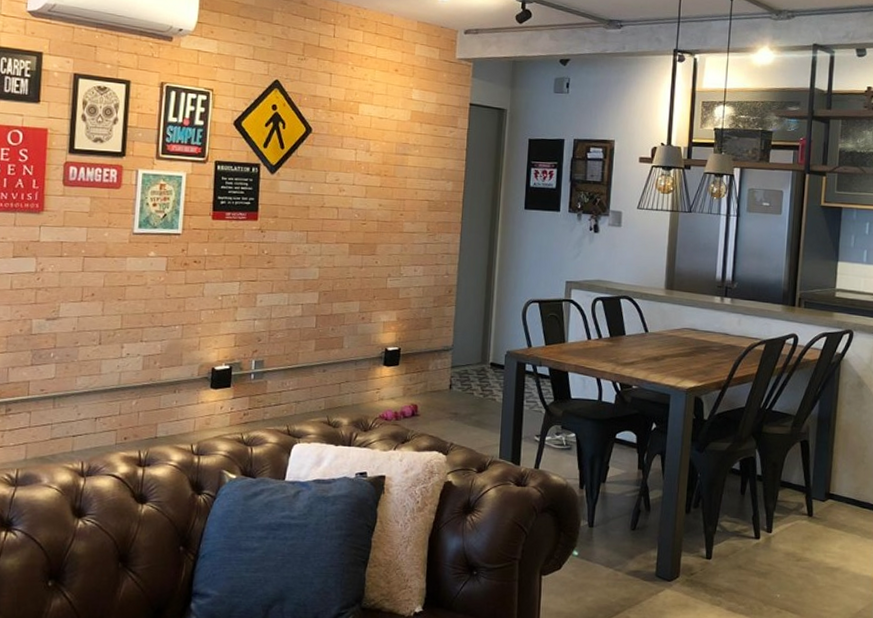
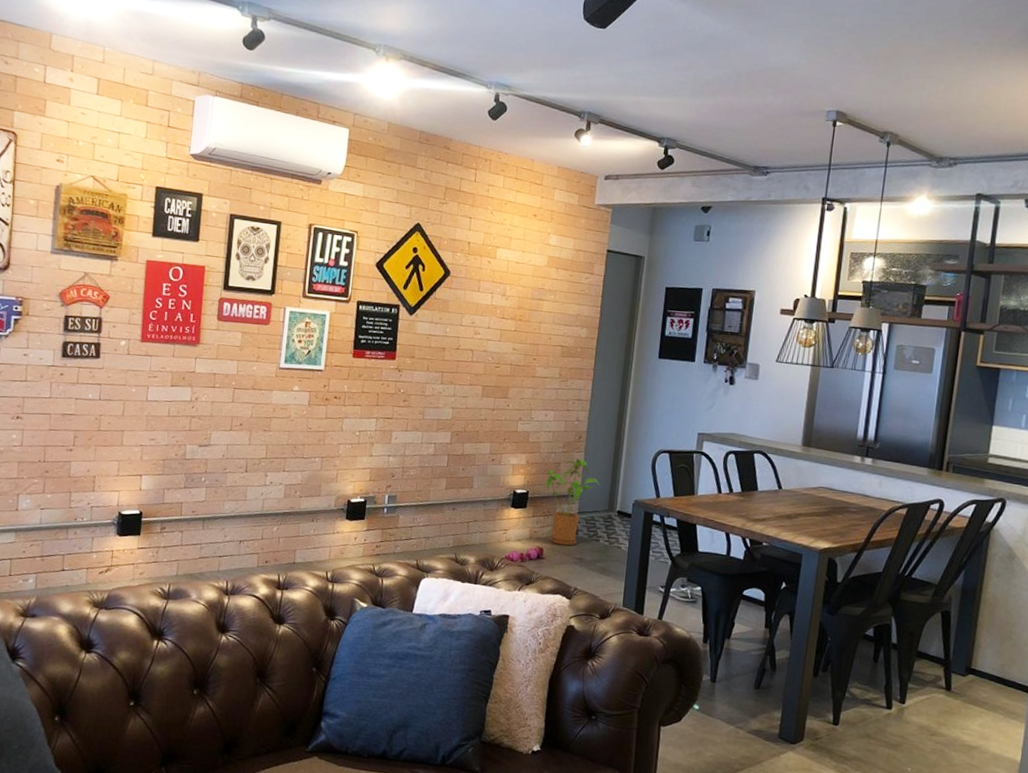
house plant: none [417,313,473,401] -> present [545,459,601,546]

